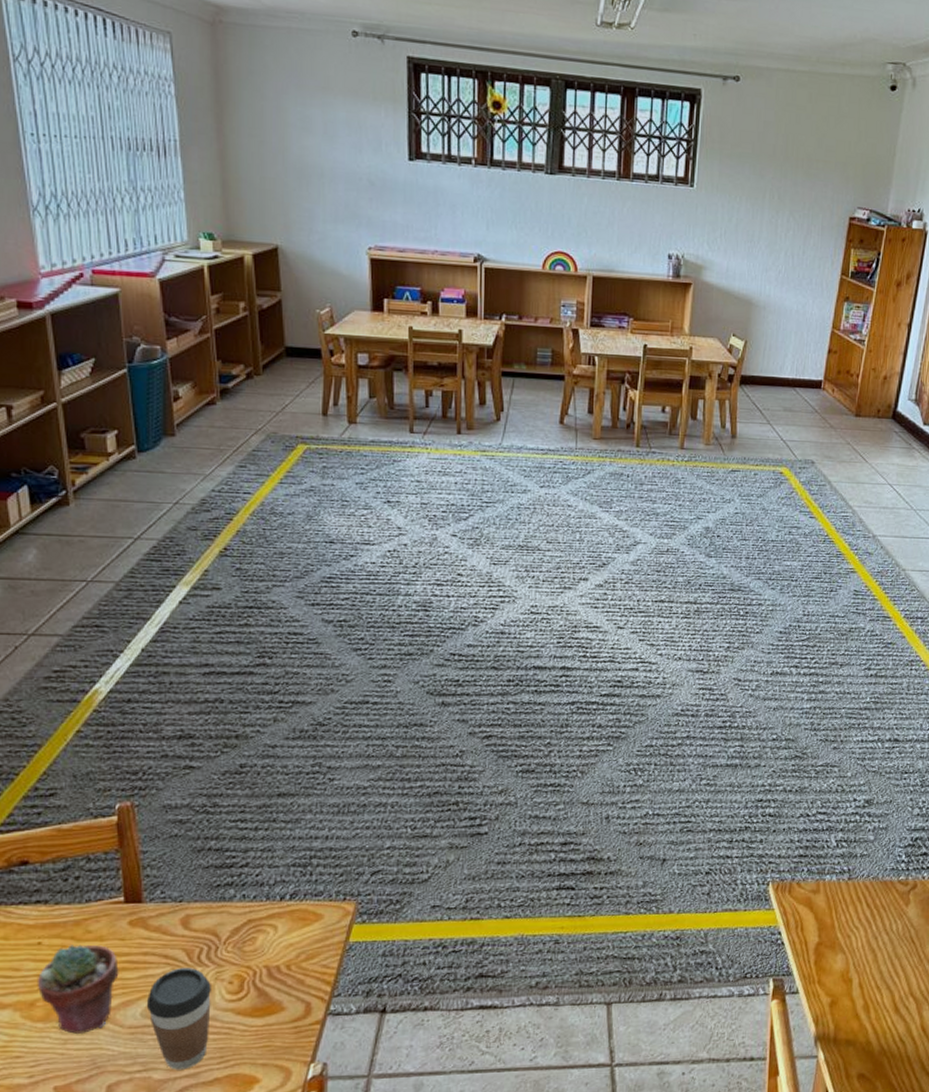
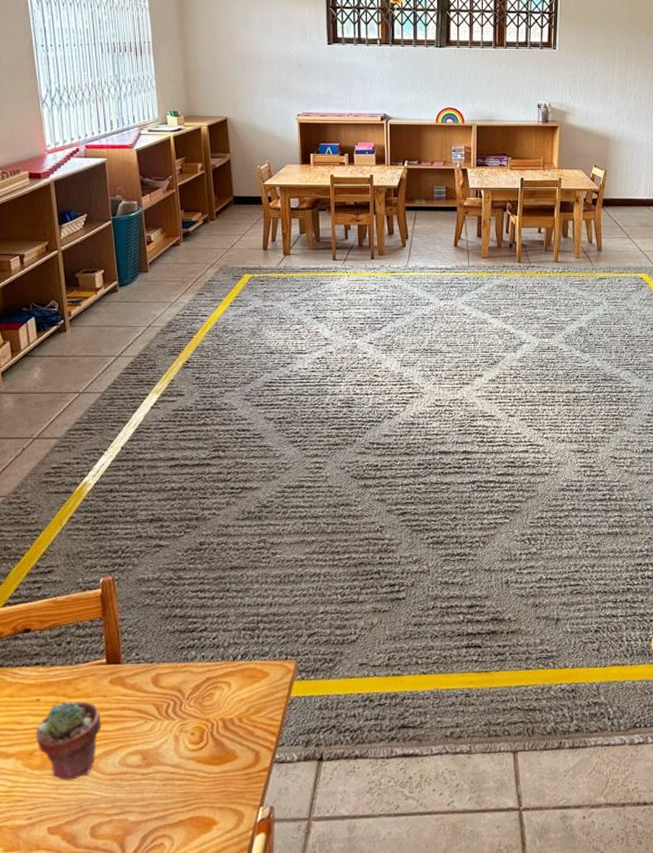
coffee cup: present [146,967,211,1070] -> none [123,720,177,813]

